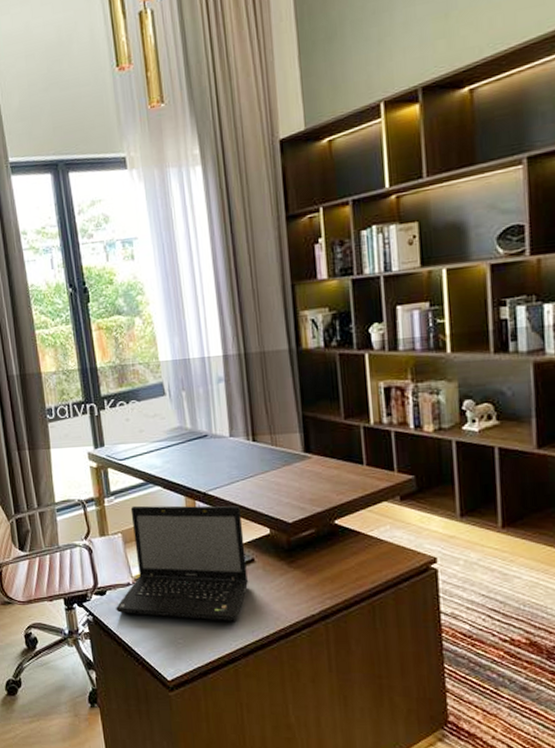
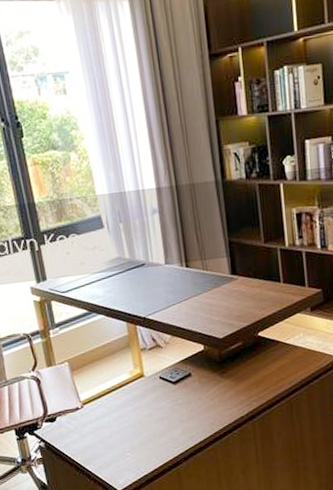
laptop: present [116,505,249,621] -> none [66,327,187,436]

